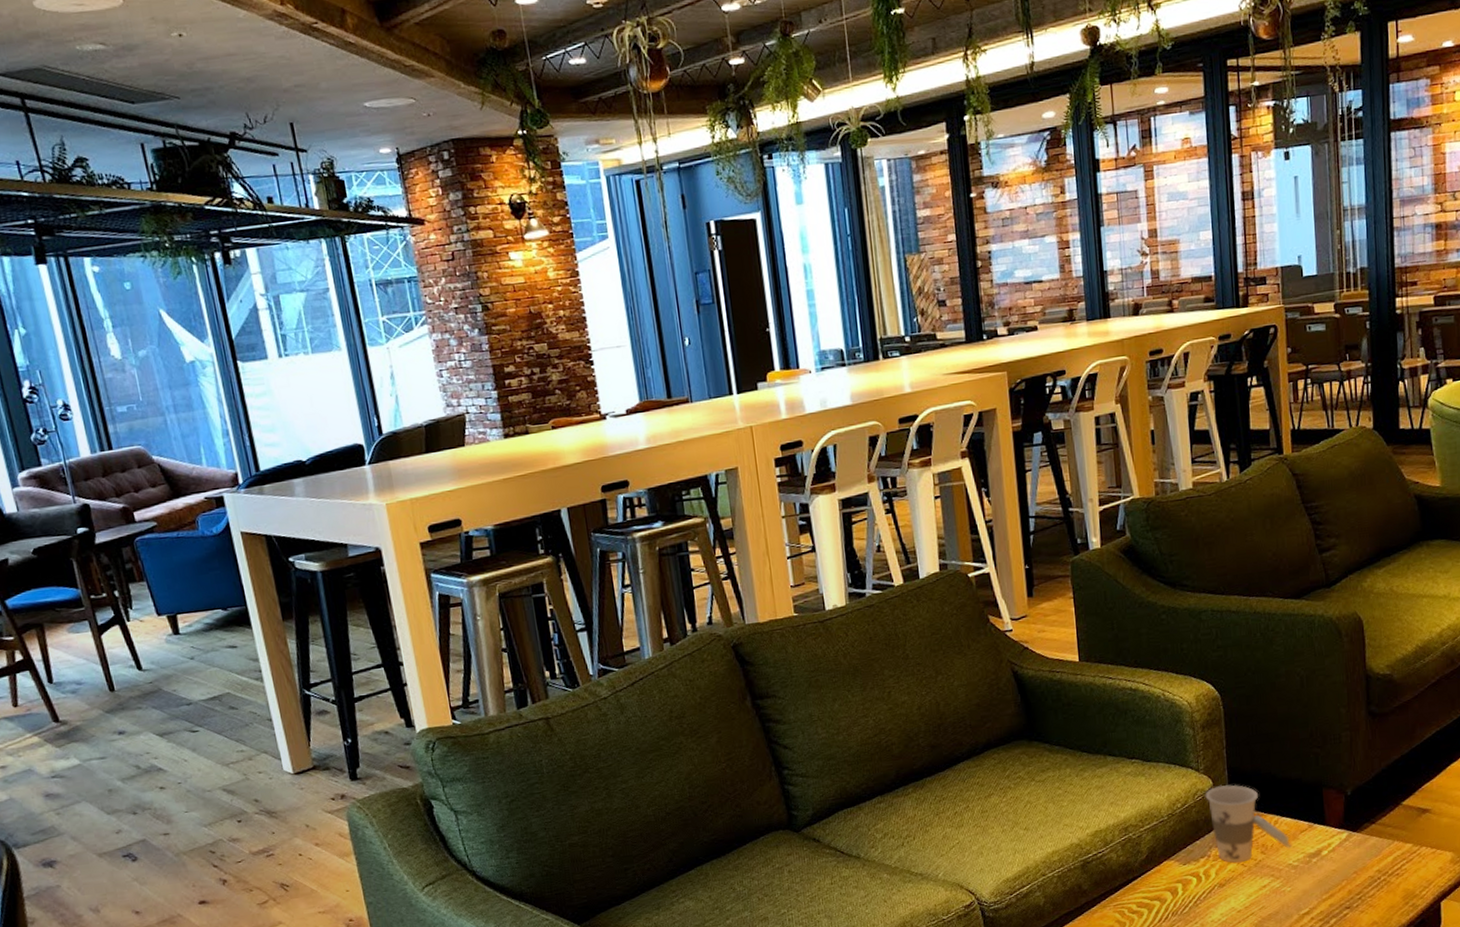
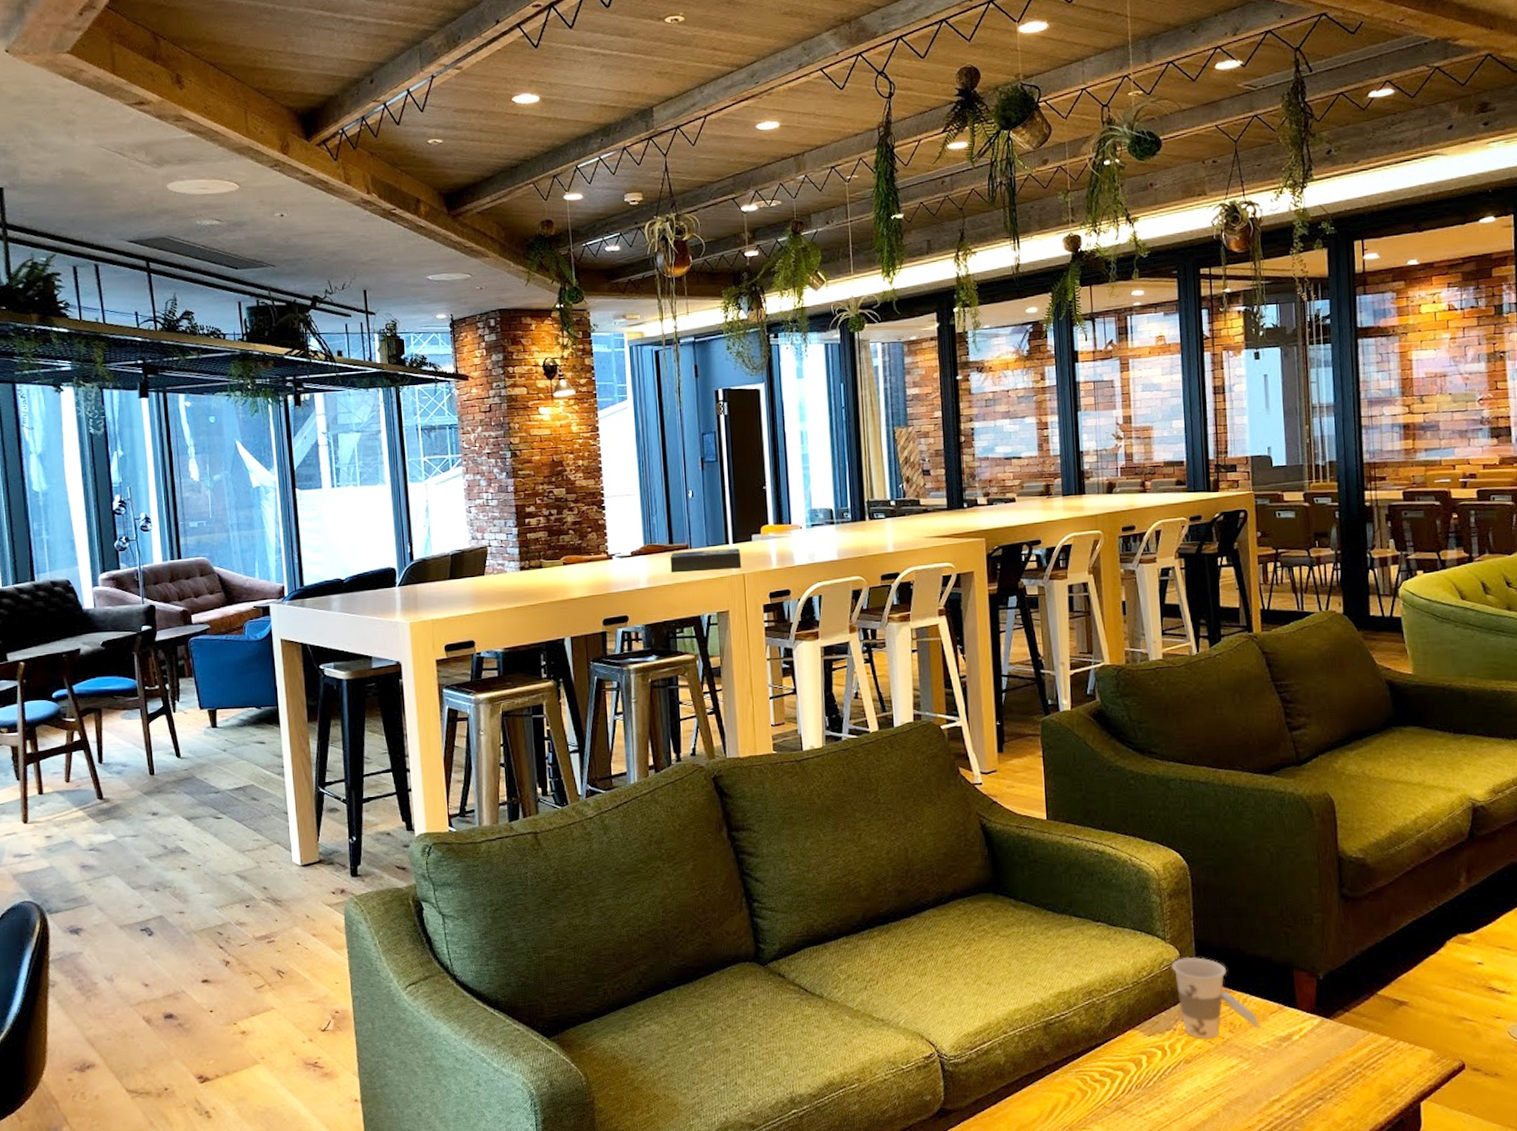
book: none [669,399,749,429] -> present [670,548,742,572]

